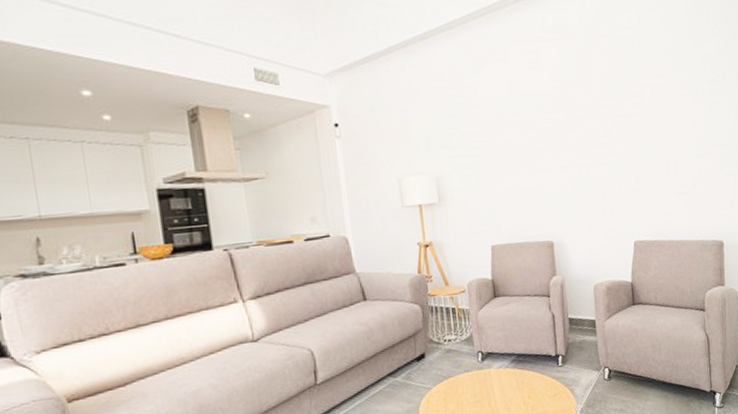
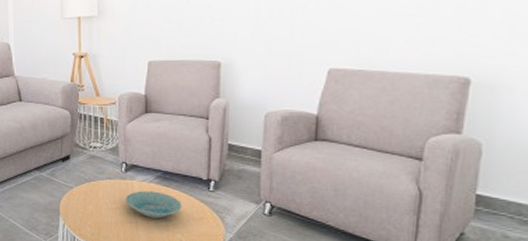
bowl: none [485,376,538,405] -> present [125,191,183,219]

